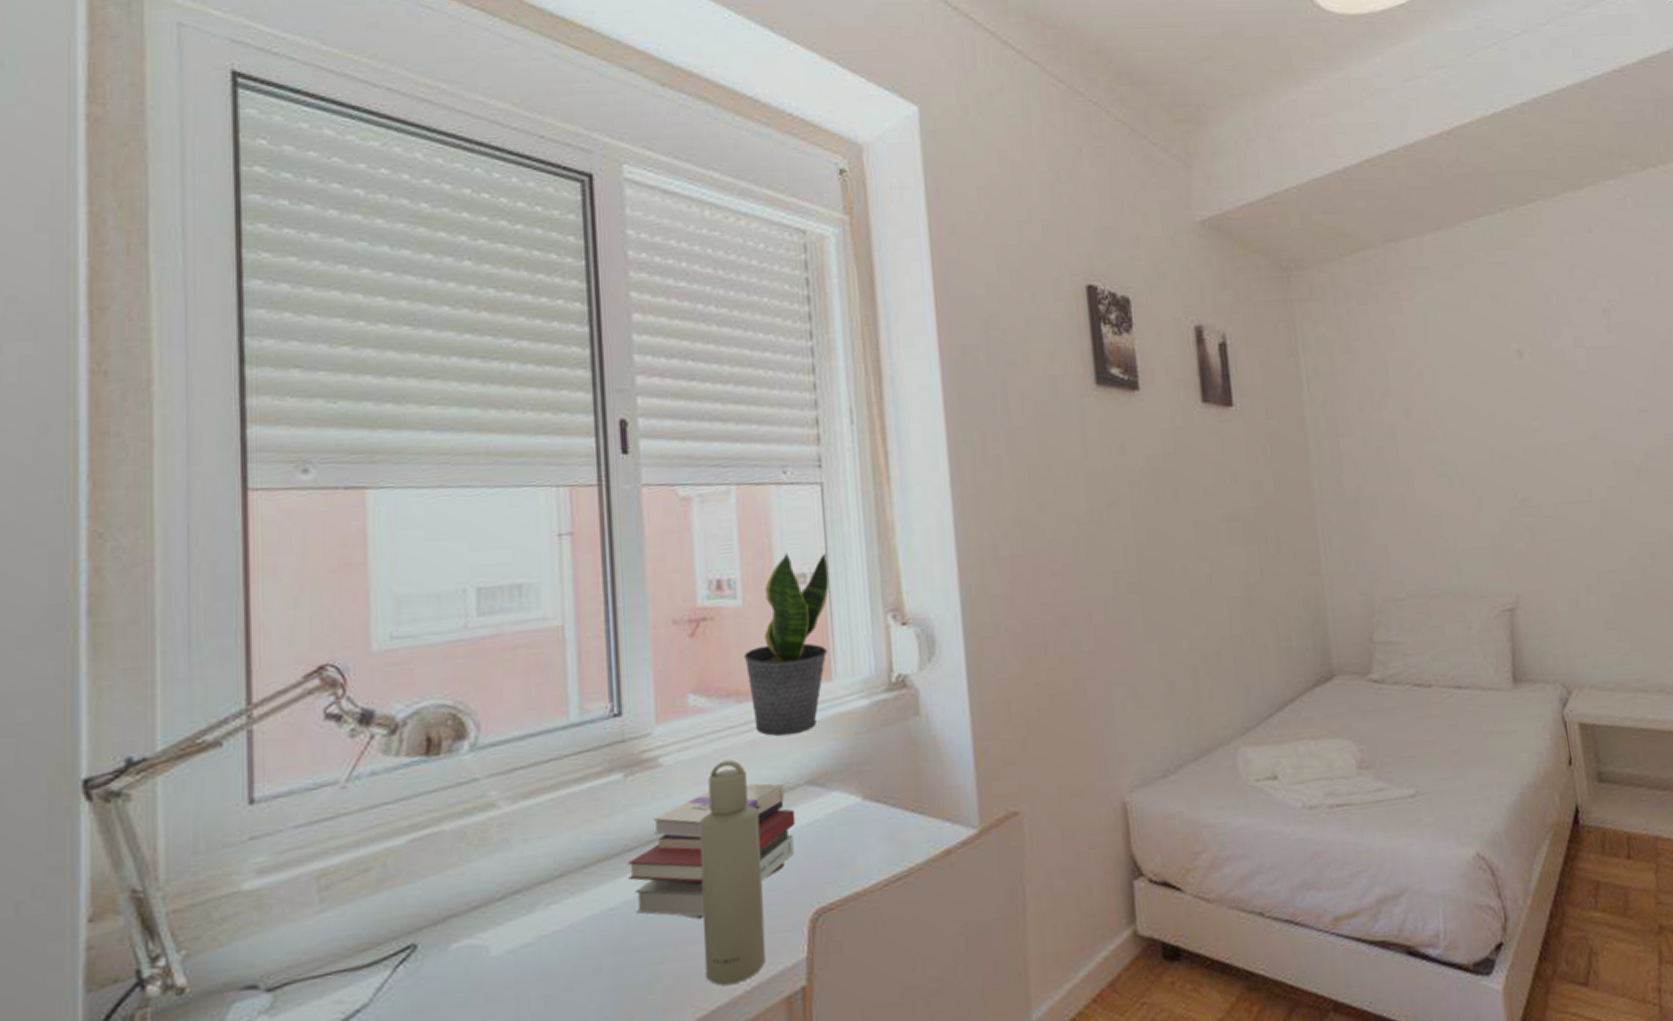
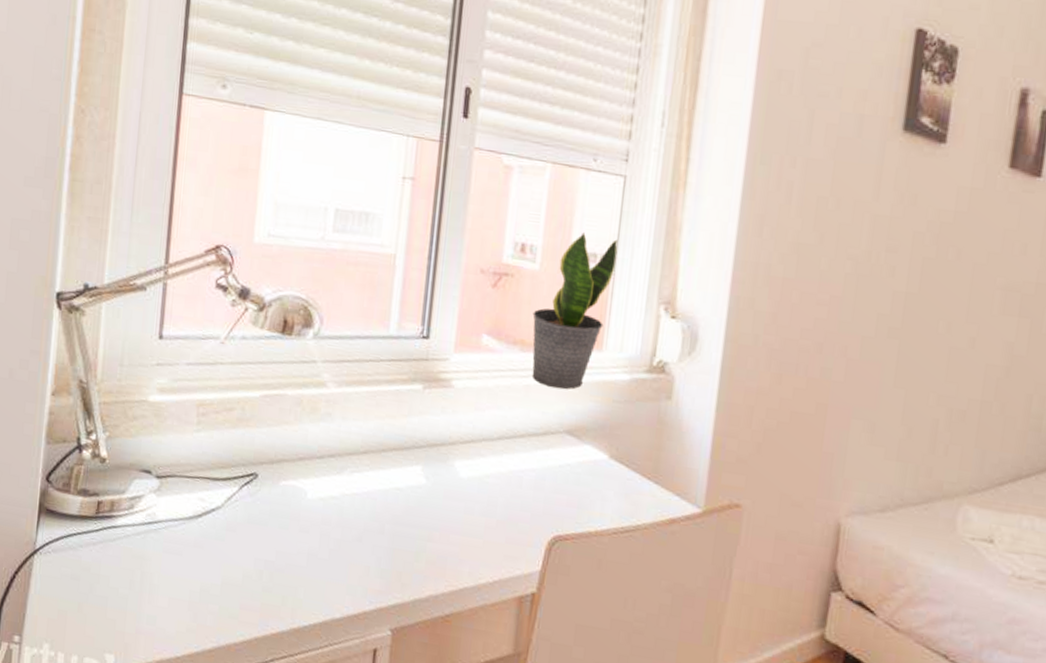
books: present [627,783,796,920] -> none [414,417,552,517]
bottle: present [698,759,767,986] -> none [460,395,523,575]

